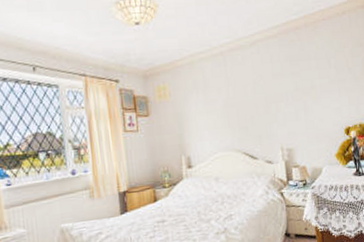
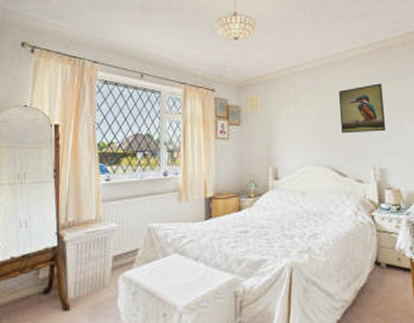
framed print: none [246,66,292,117] -> present [339,83,387,133]

